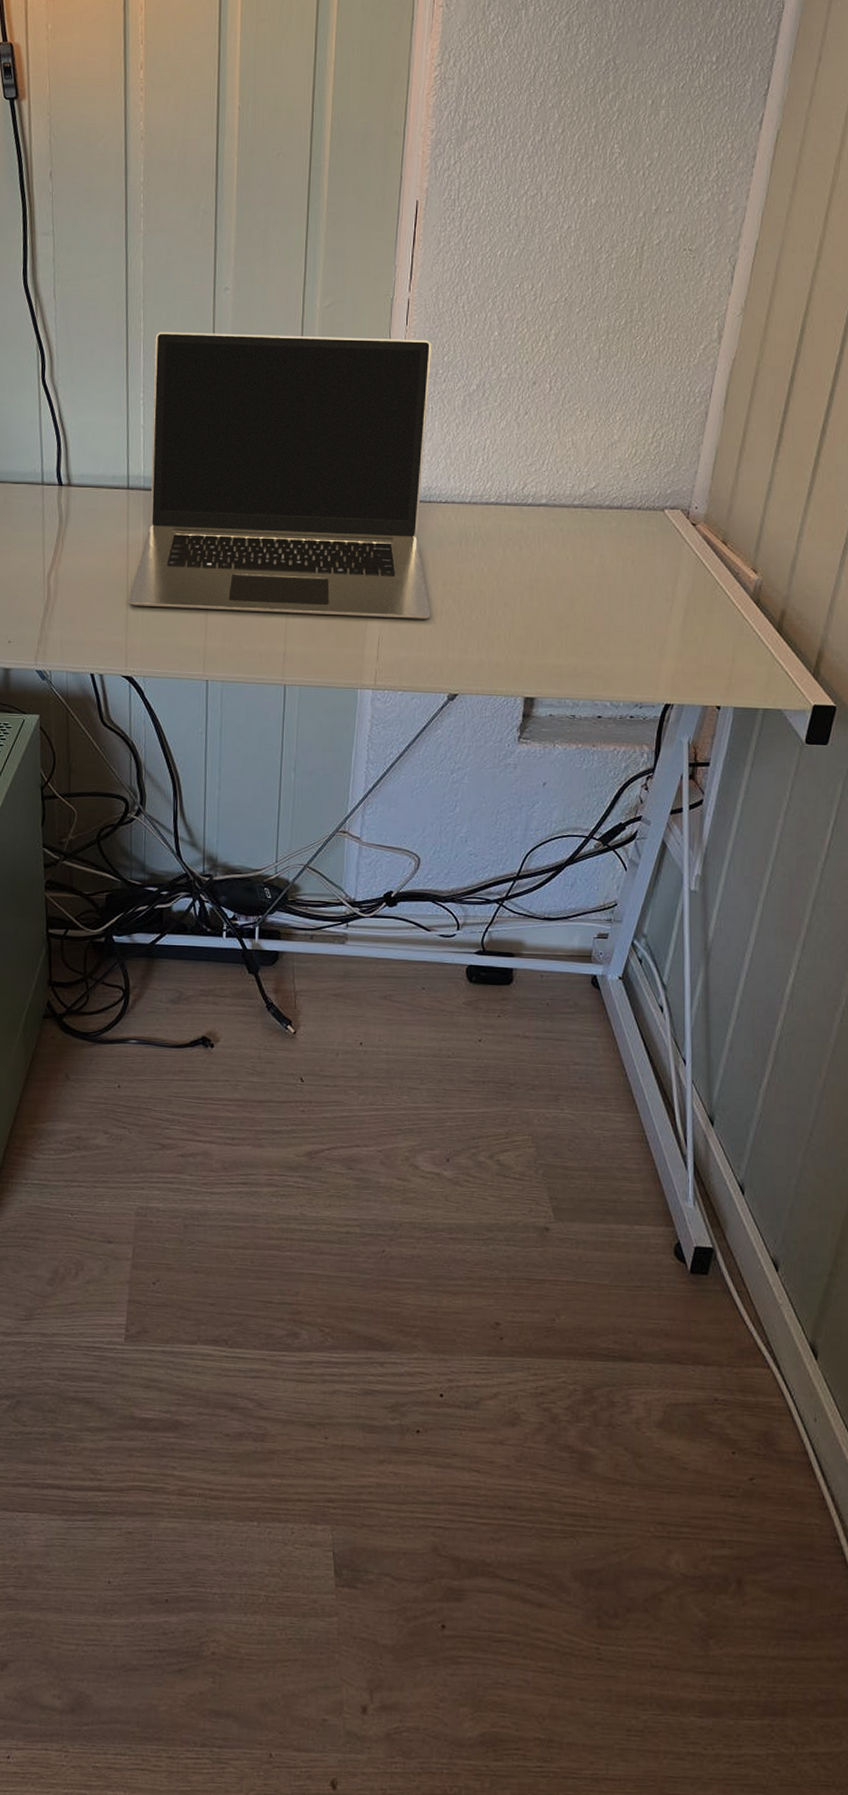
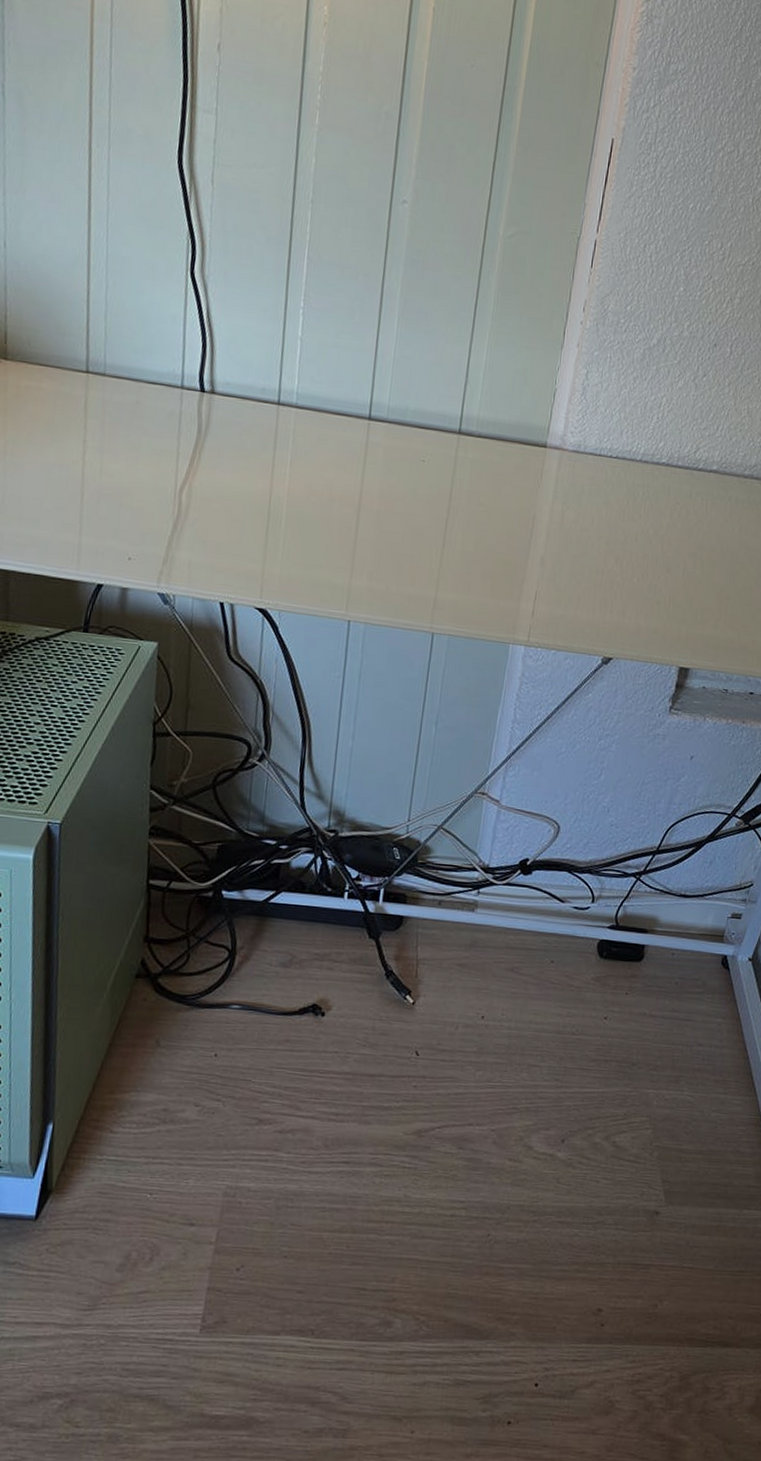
laptop: present [128,332,431,619] -> none [269,238,615,577]

